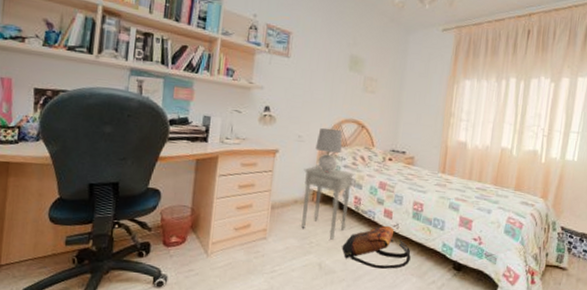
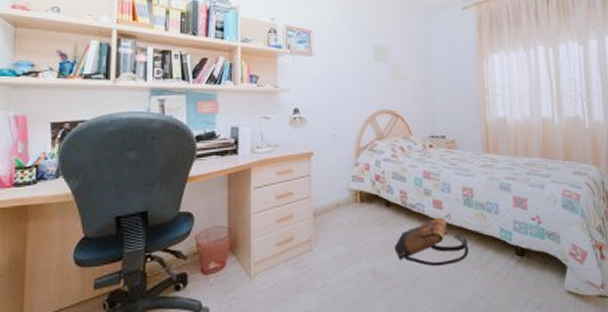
nightstand: present [301,166,354,240] -> none [342,163,396,241]
table lamp: present [315,127,343,173] -> none [351,122,380,170]

